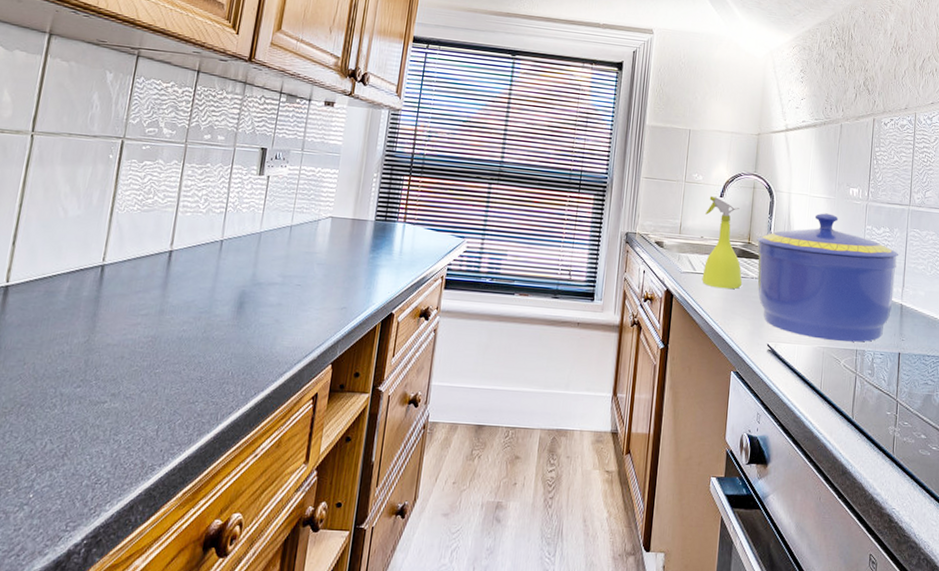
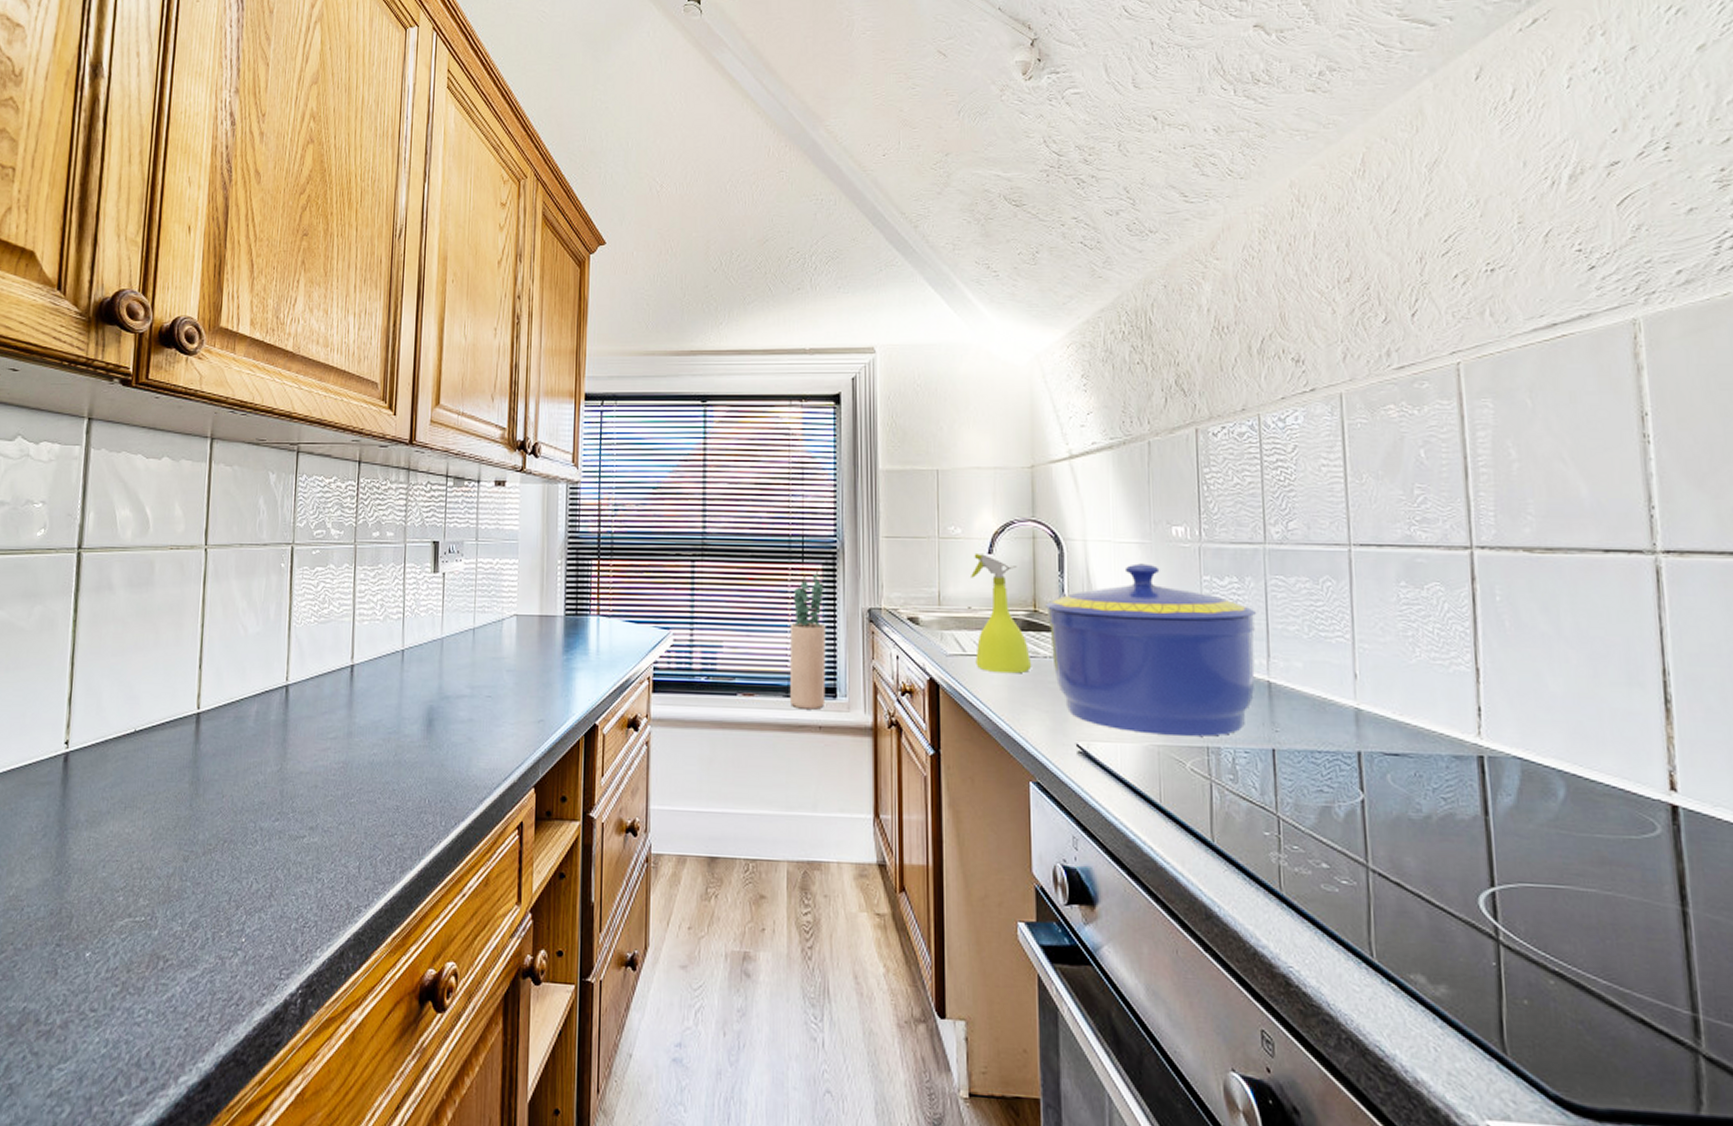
vase: none [556,197,594,309] -> present [789,567,826,710]

